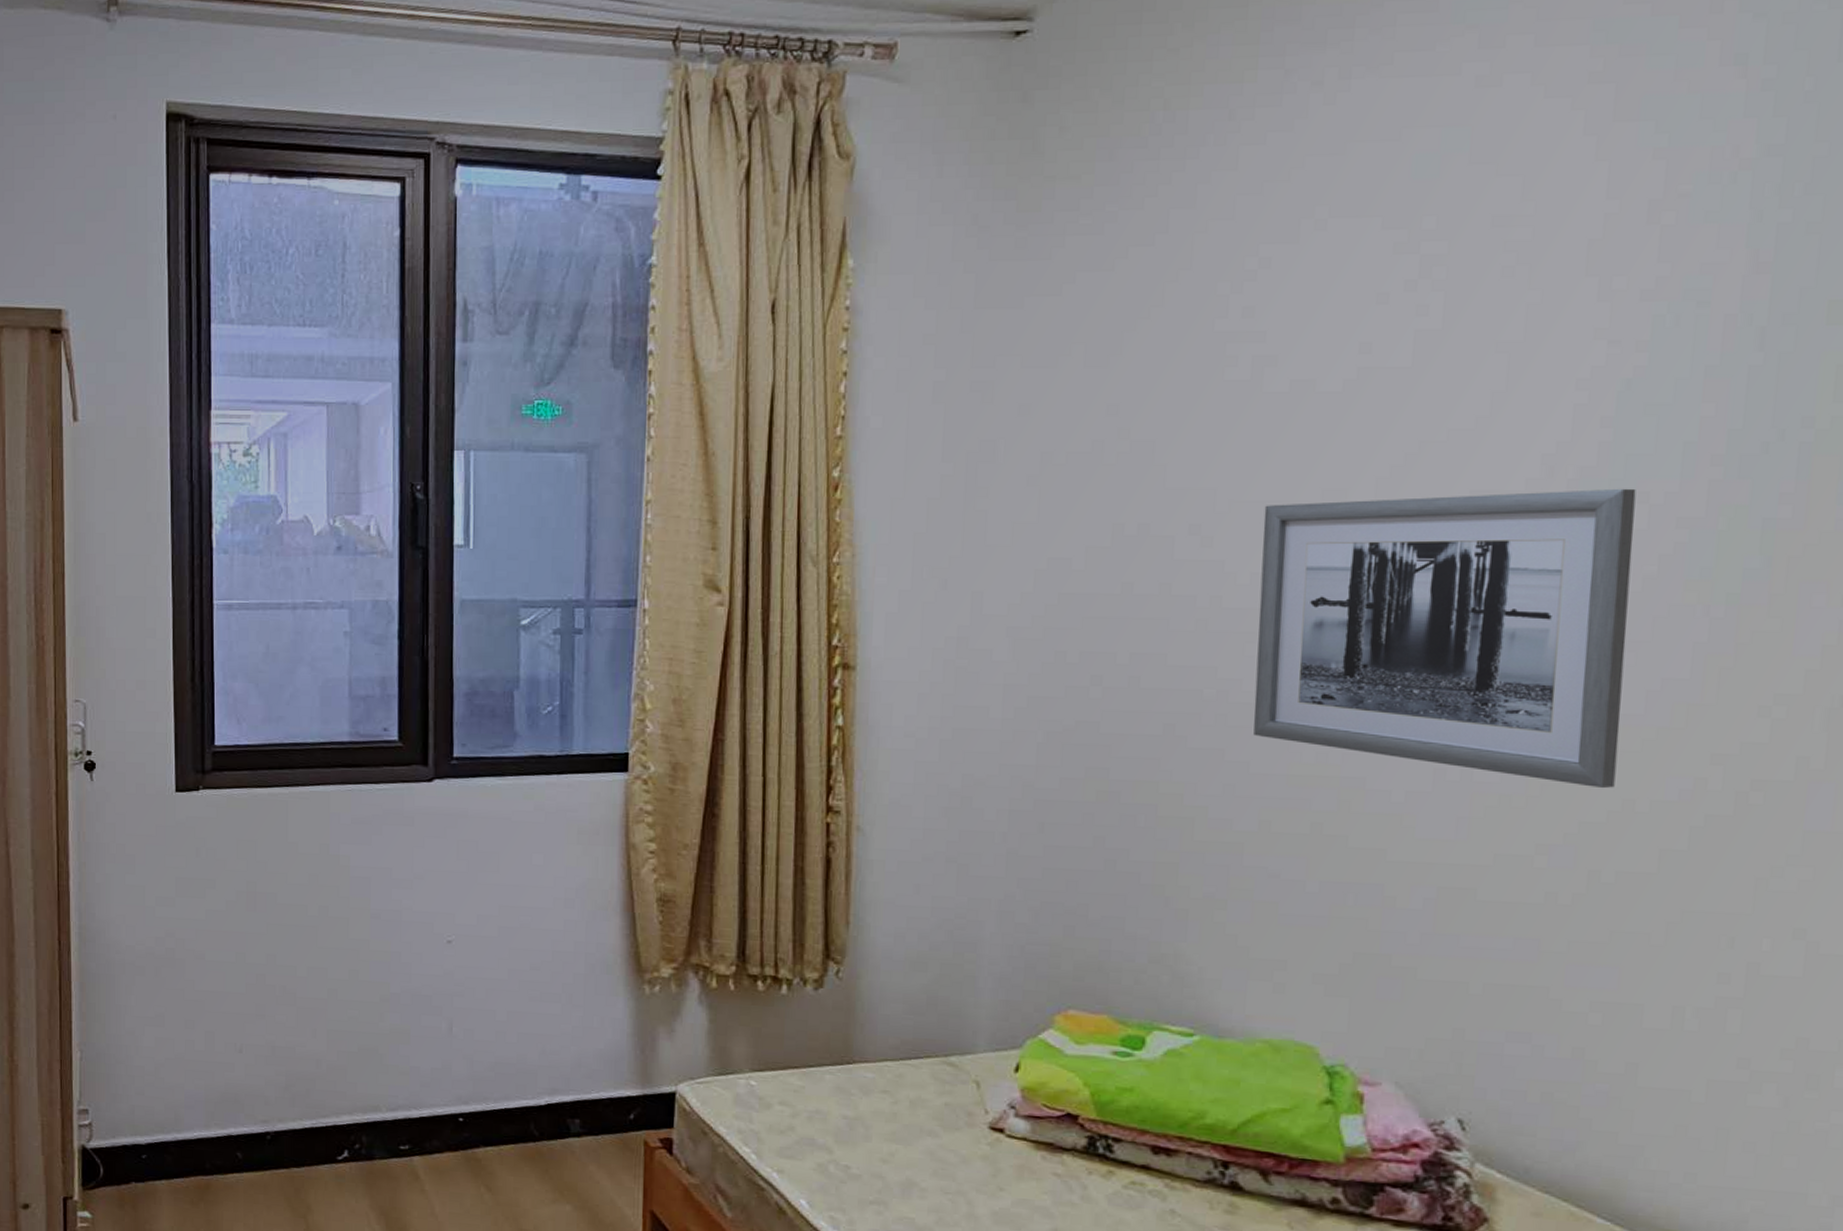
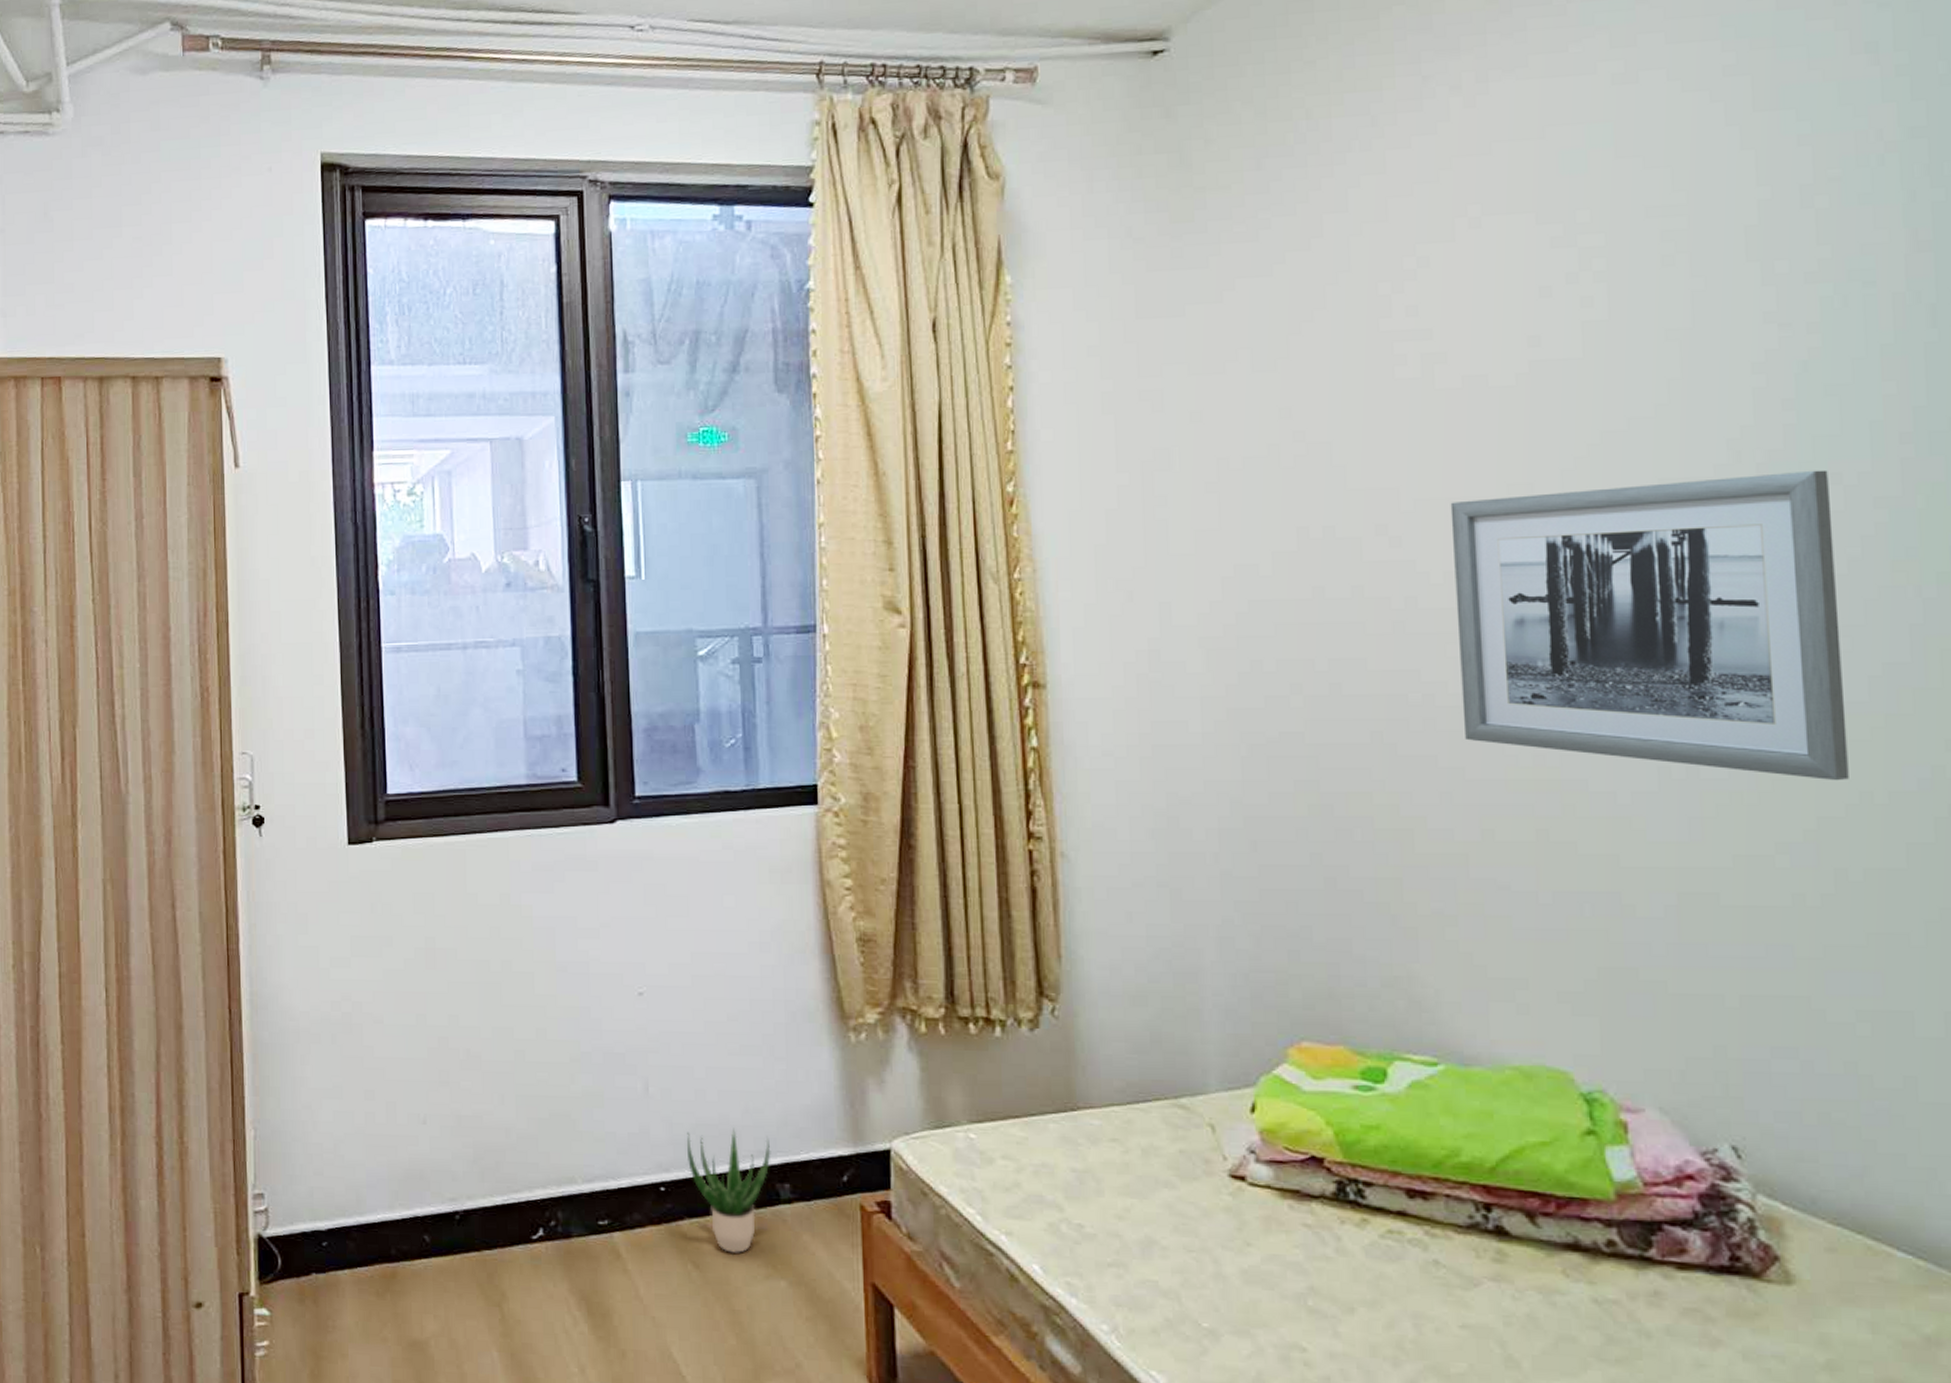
potted plant: none [486,1067,564,1179] -> present [687,1127,771,1253]

